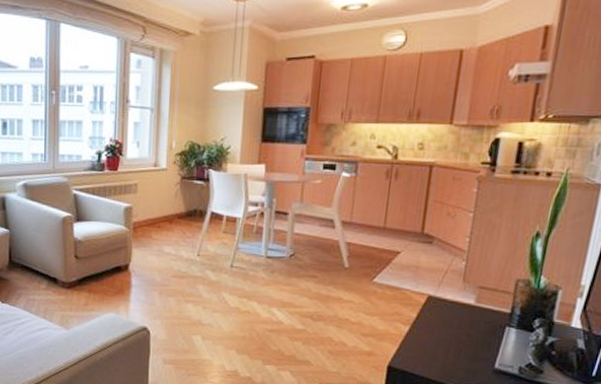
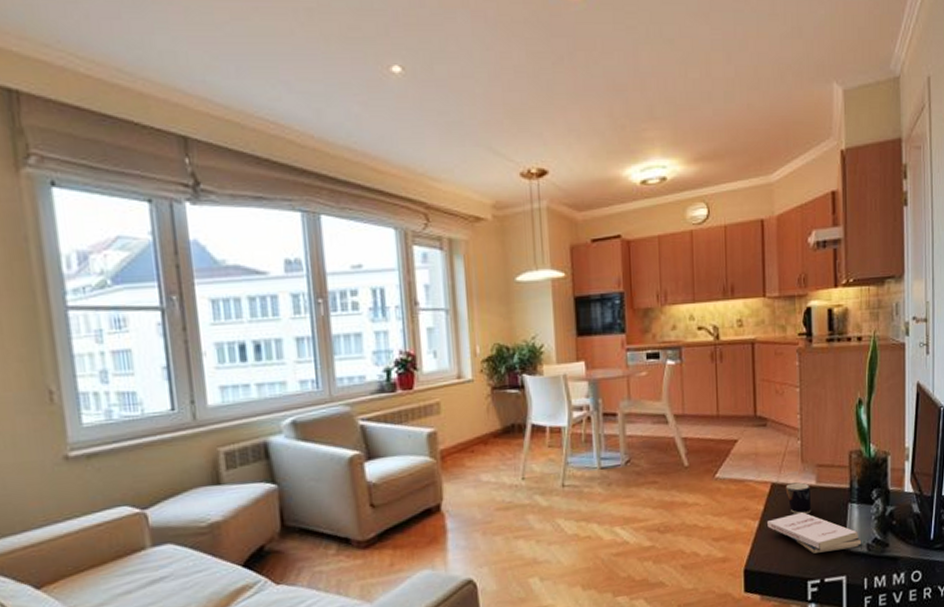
books: none [417,326,514,368] -> present [767,512,862,554]
mug: none [441,298,468,330] -> present [785,482,812,515]

